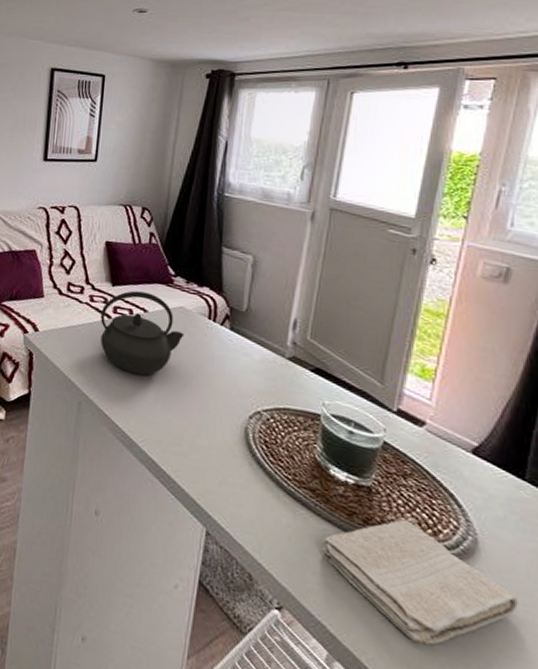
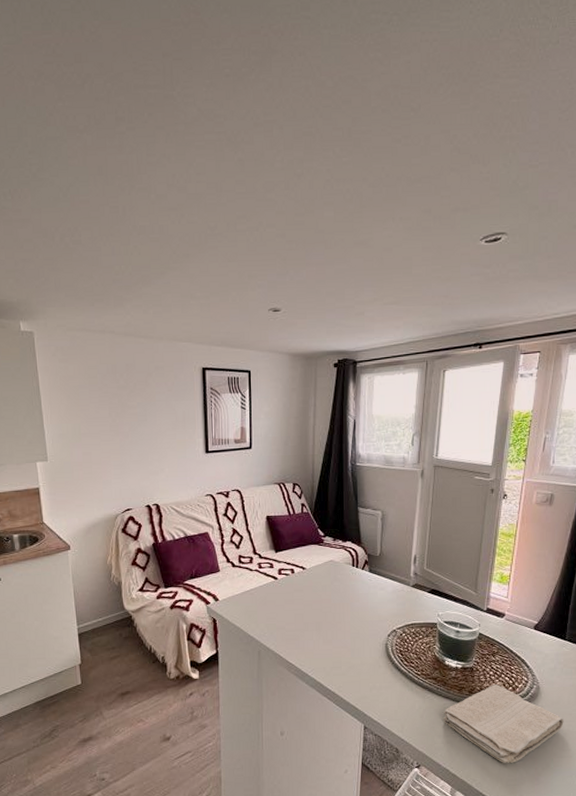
kettle: present [100,290,185,376] -> none [268,553,336,620]

